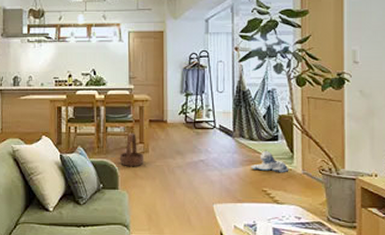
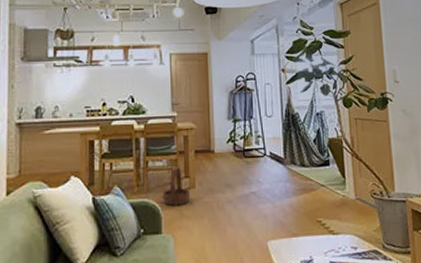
plush toy: present [251,150,289,173] -> none [304,176,342,201]

